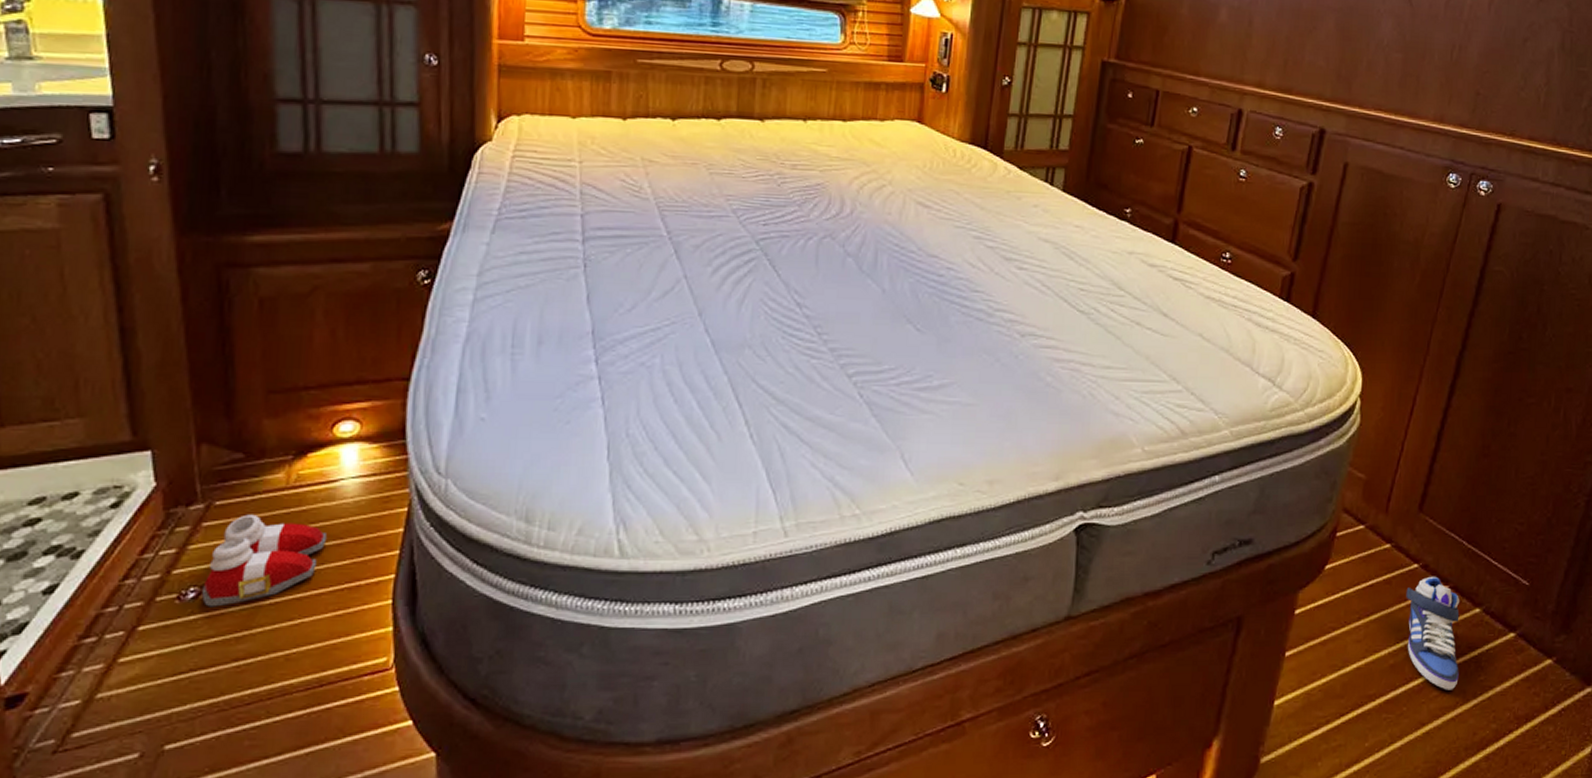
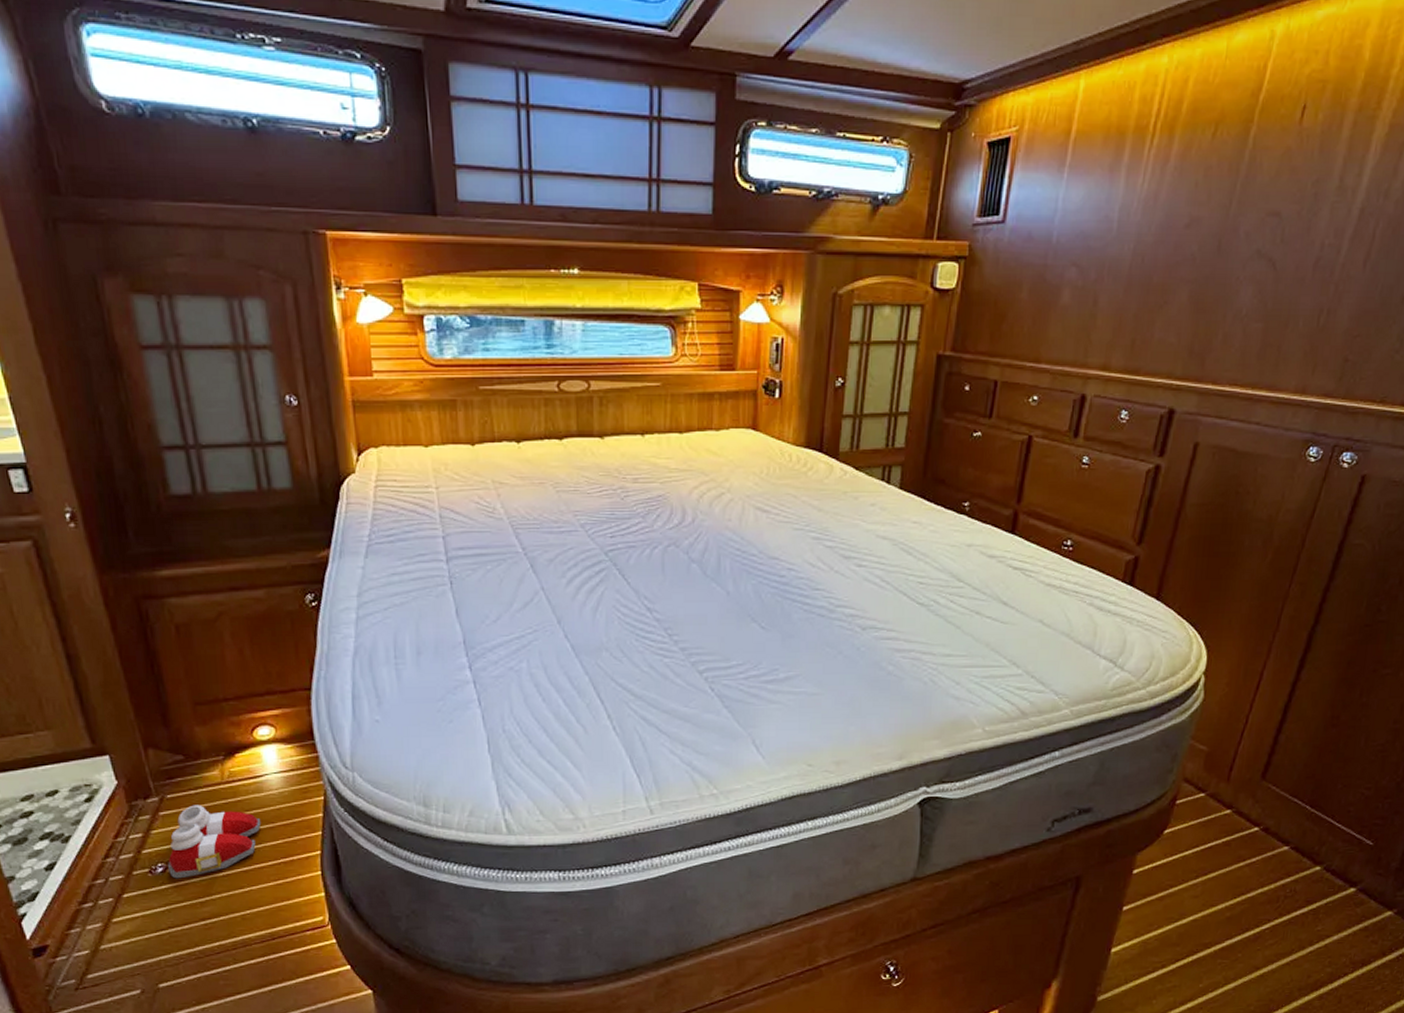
sneaker: present [1406,576,1460,690] -> none [1244,838,1300,939]

